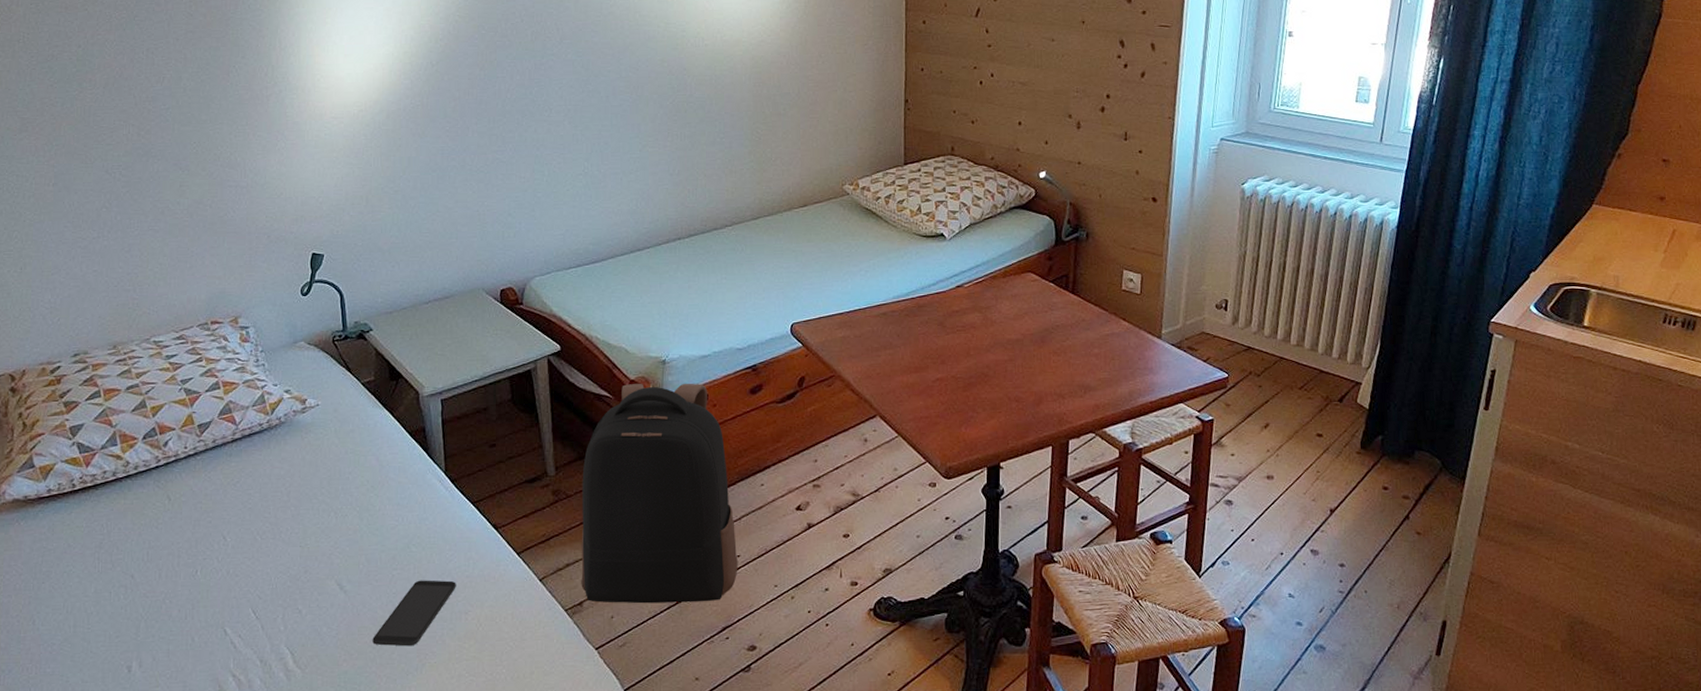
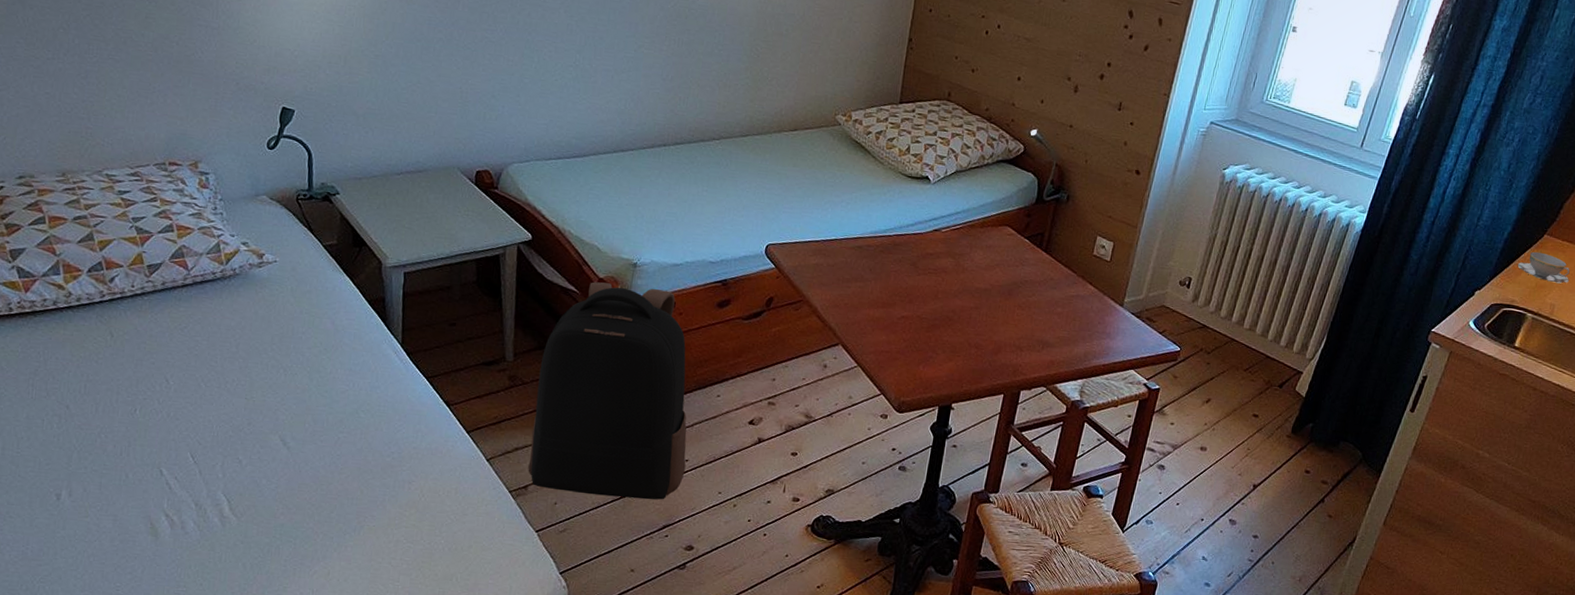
mobile phone: present [372,580,456,647] -> none [312,445,403,508]
teacup: none [1569,223,1629,254] -> present [1517,251,1570,284]

